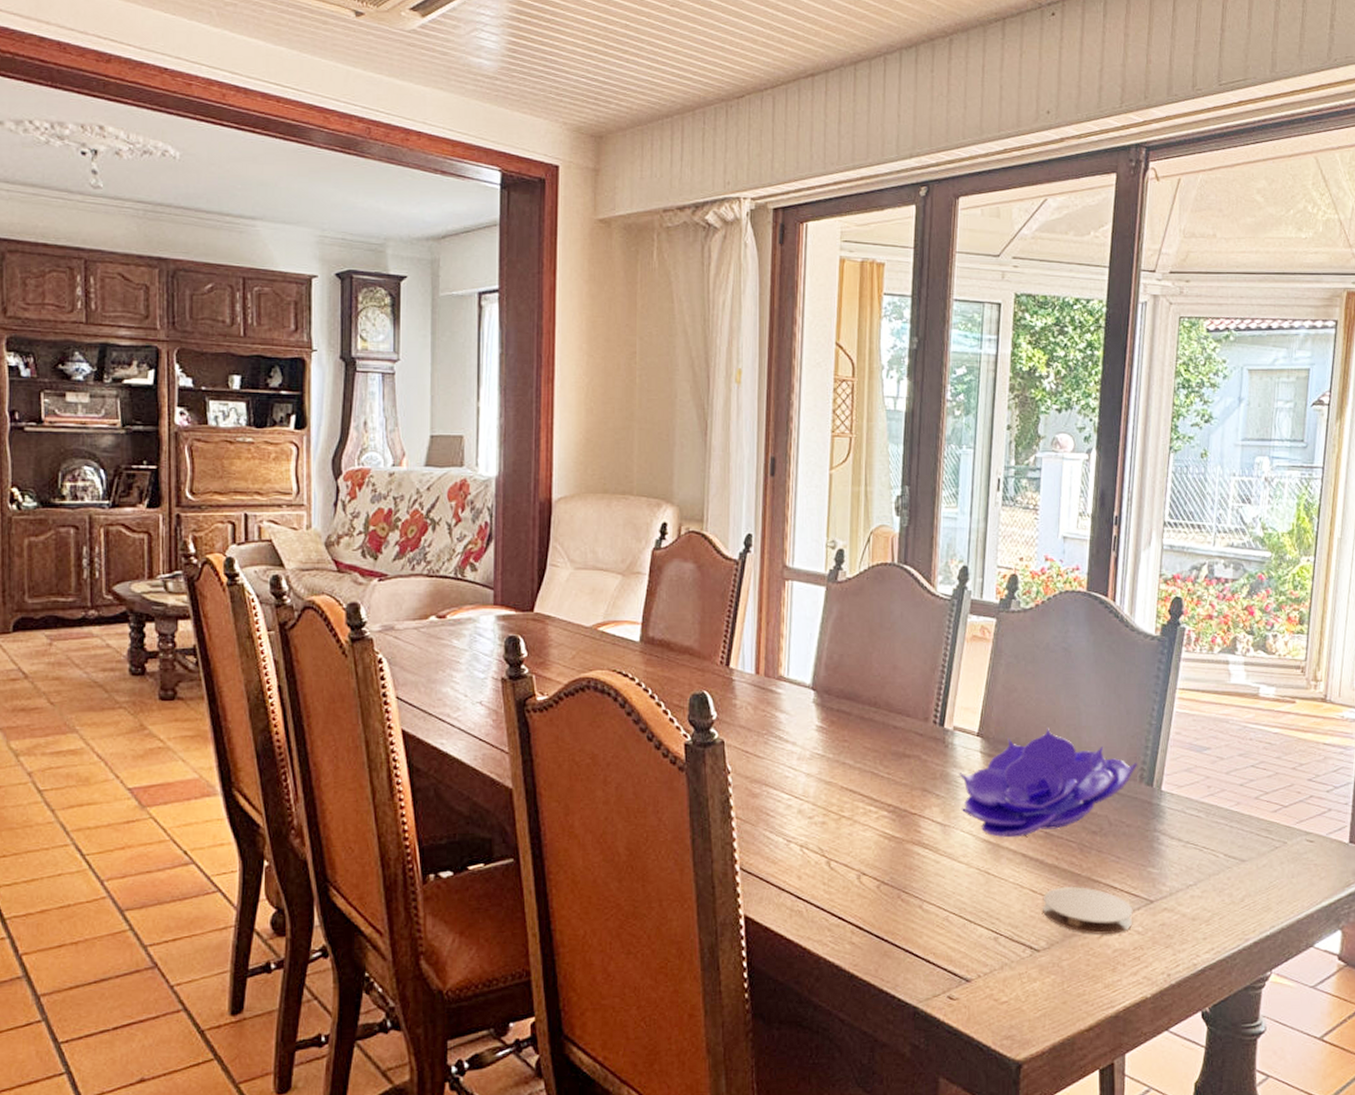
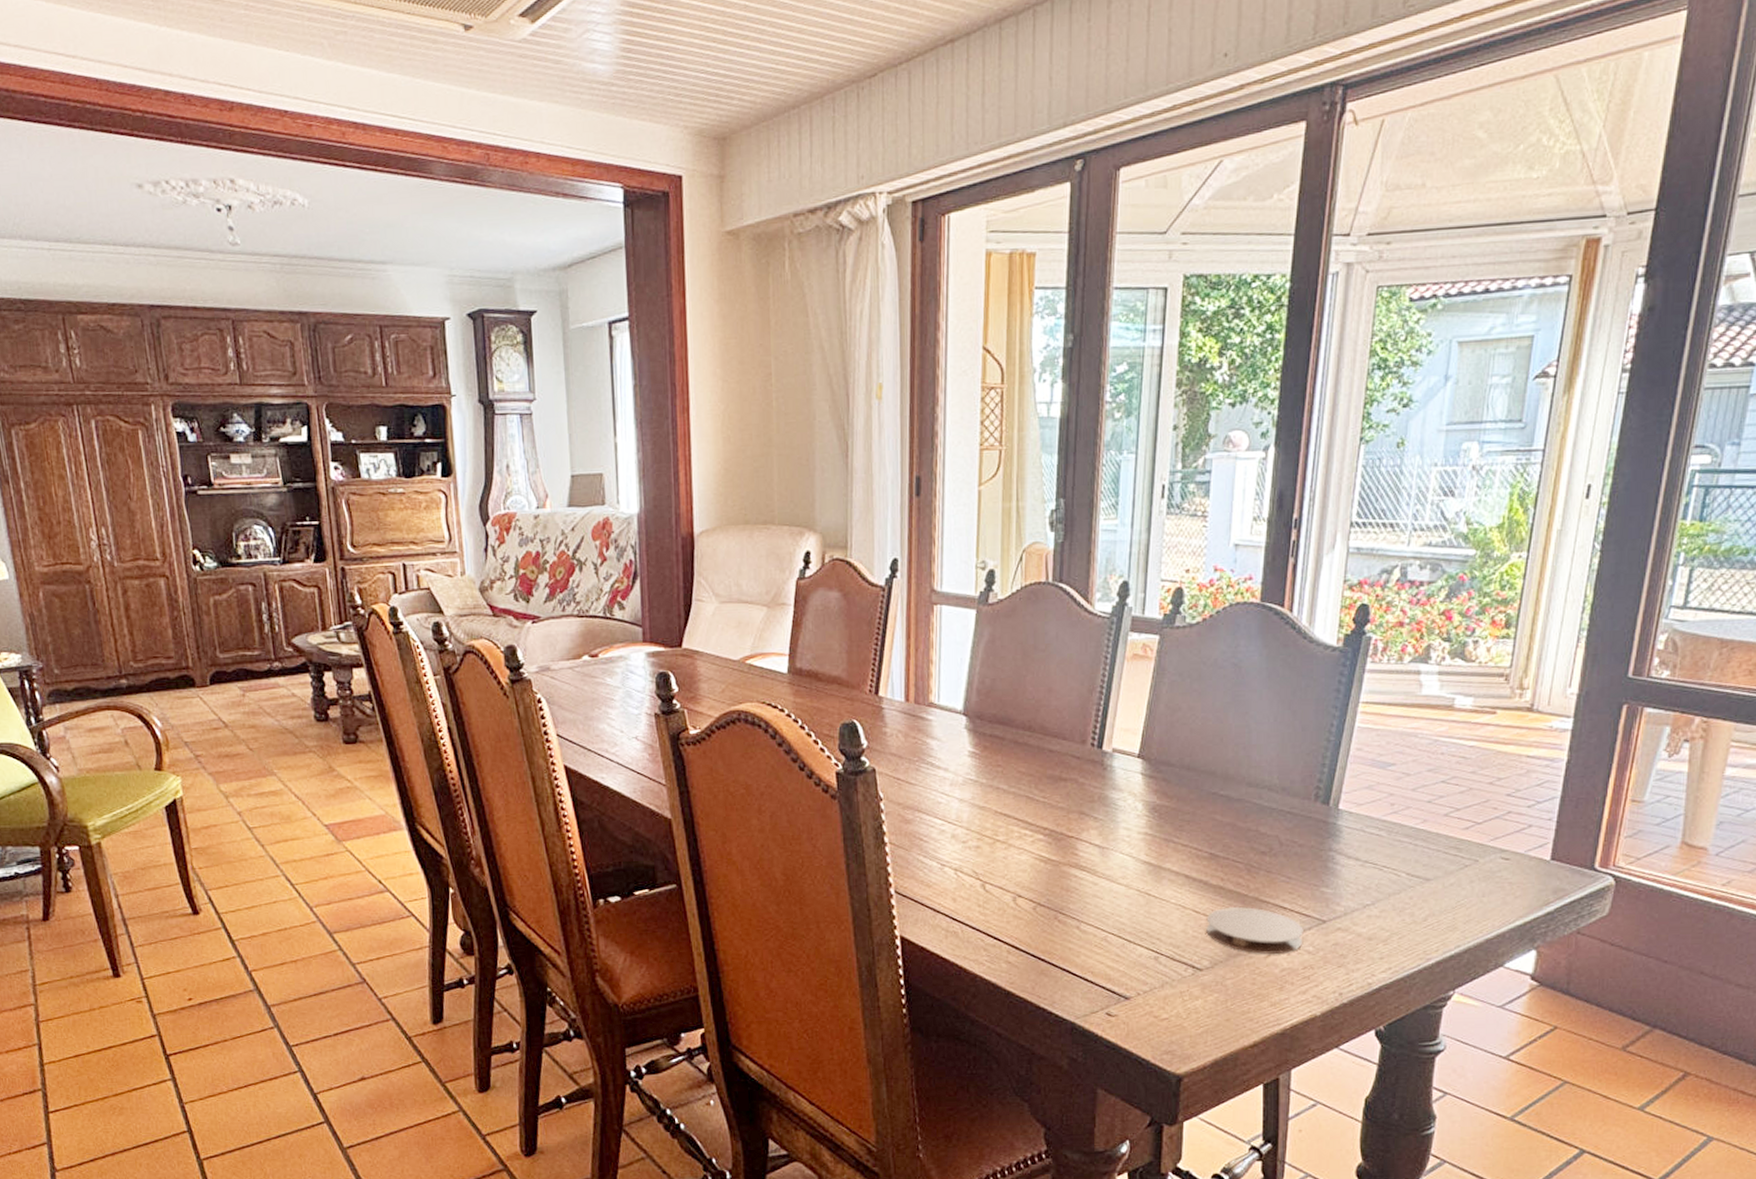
decorative bowl: present [959,728,1138,838] -> none [1118,747,1314,860]

